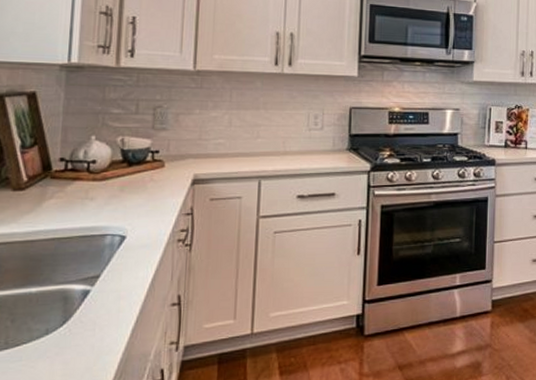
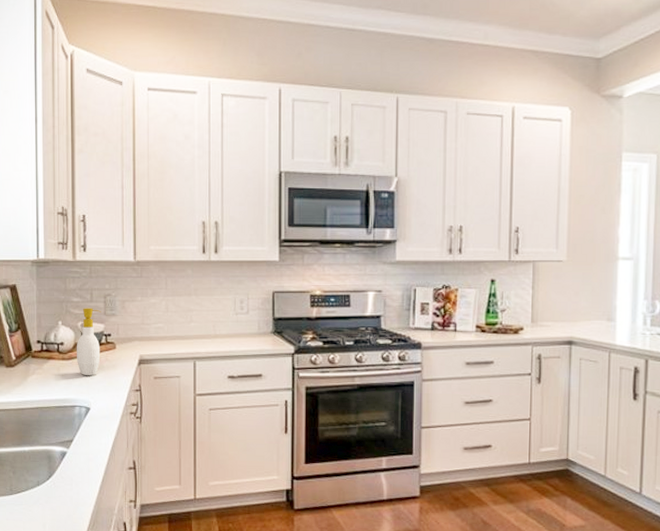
soap bottle: none [112,120,149,199] -> present [76,308,101,376]

